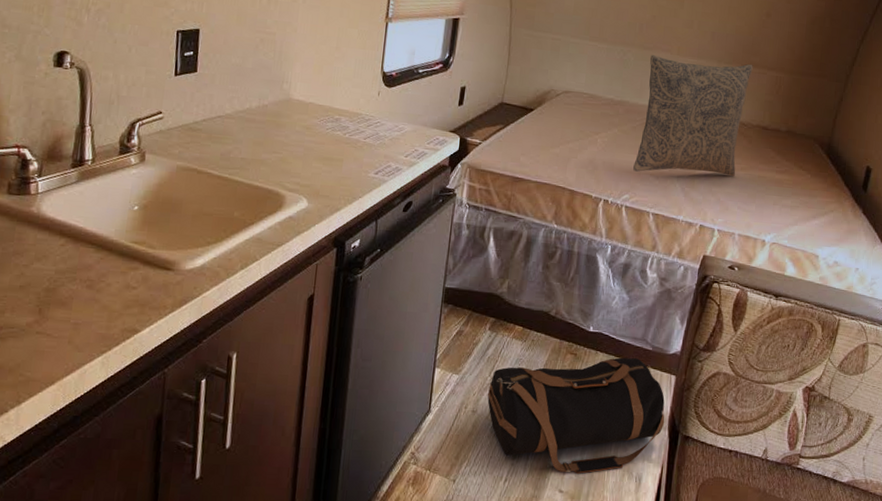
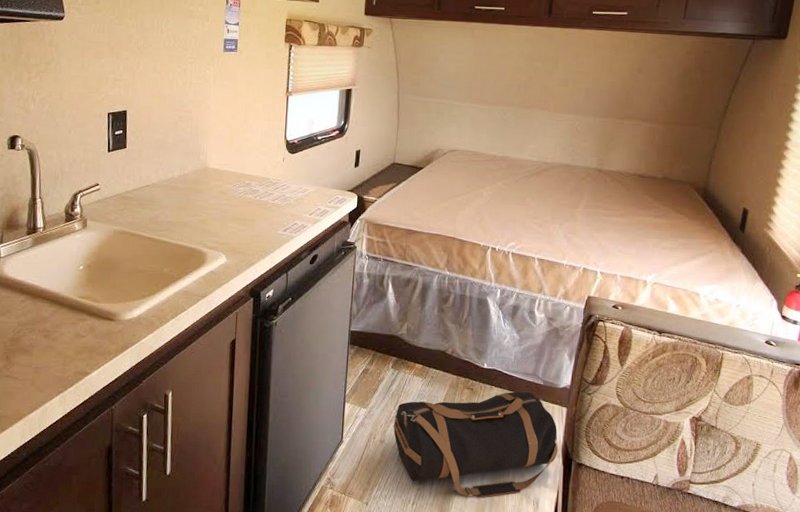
pillow: present [633,55,753,177] -> none [518,113,627,223]

